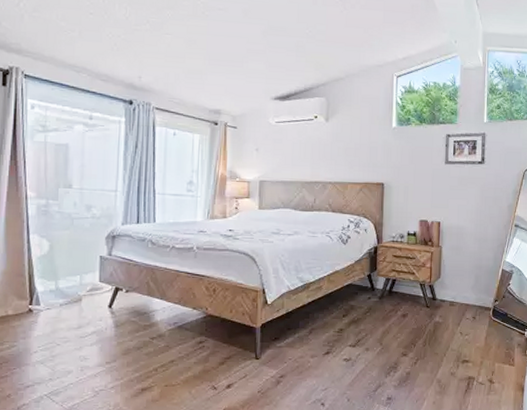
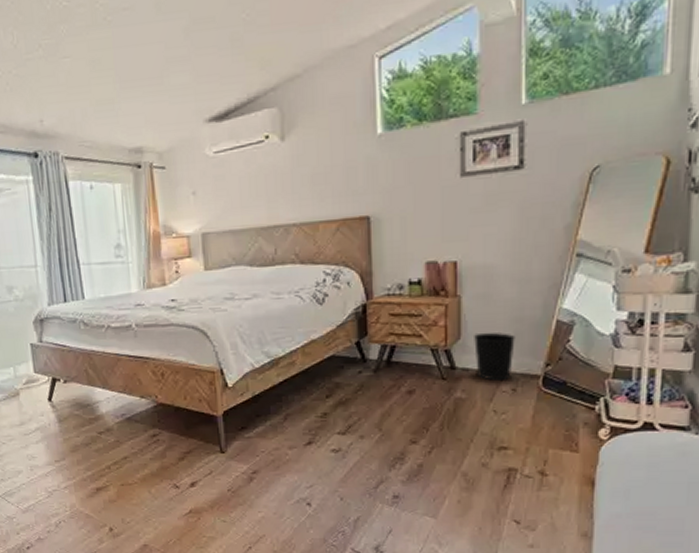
wastebasket: none [449,274,476,310] -> present [474,332,515,381]

